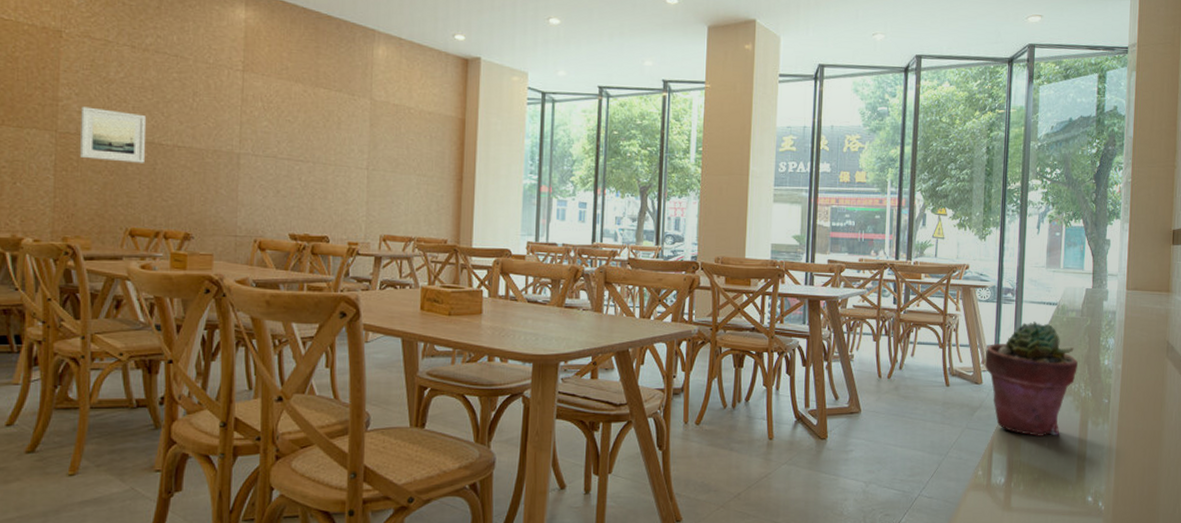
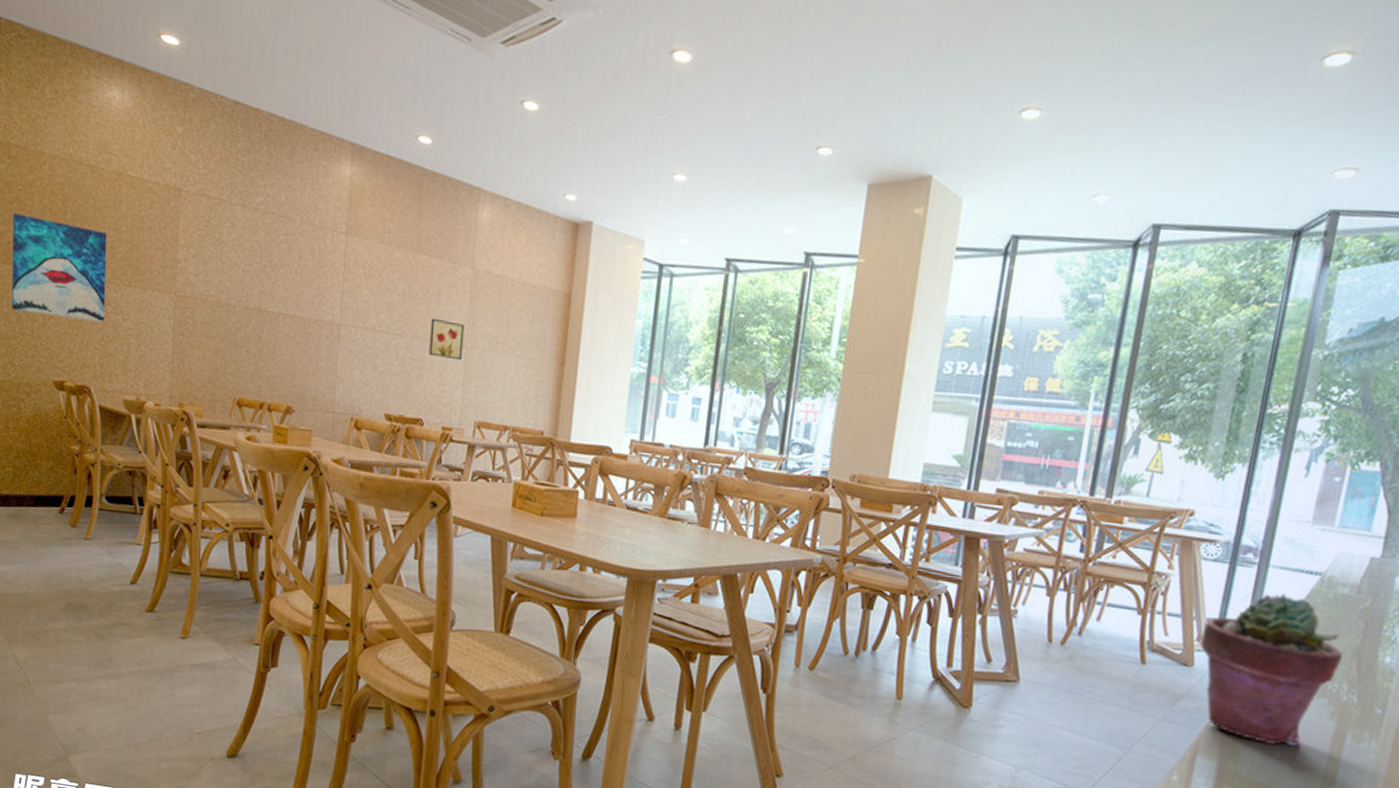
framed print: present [79,106,147,163] -> none [194,269,255,331]
wall art: none [331,144,366,182] -> present [429,318,465,361]

